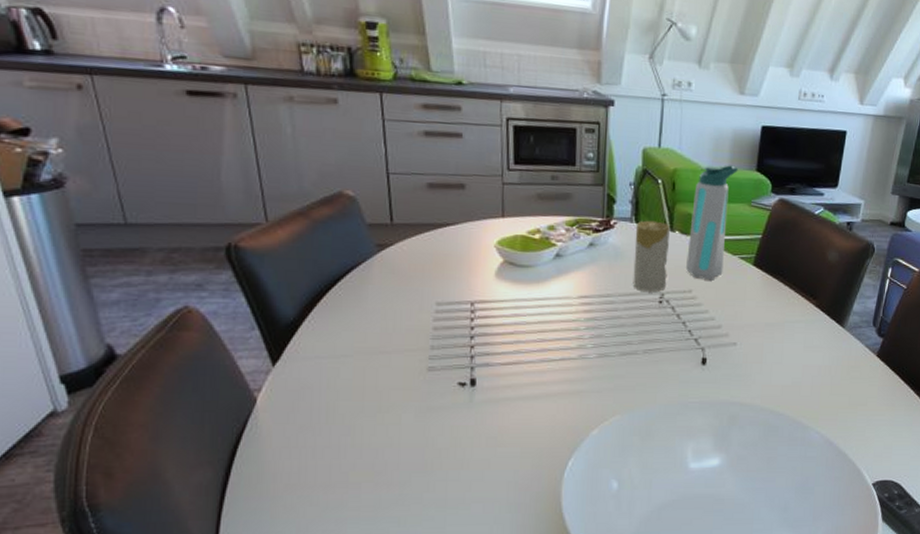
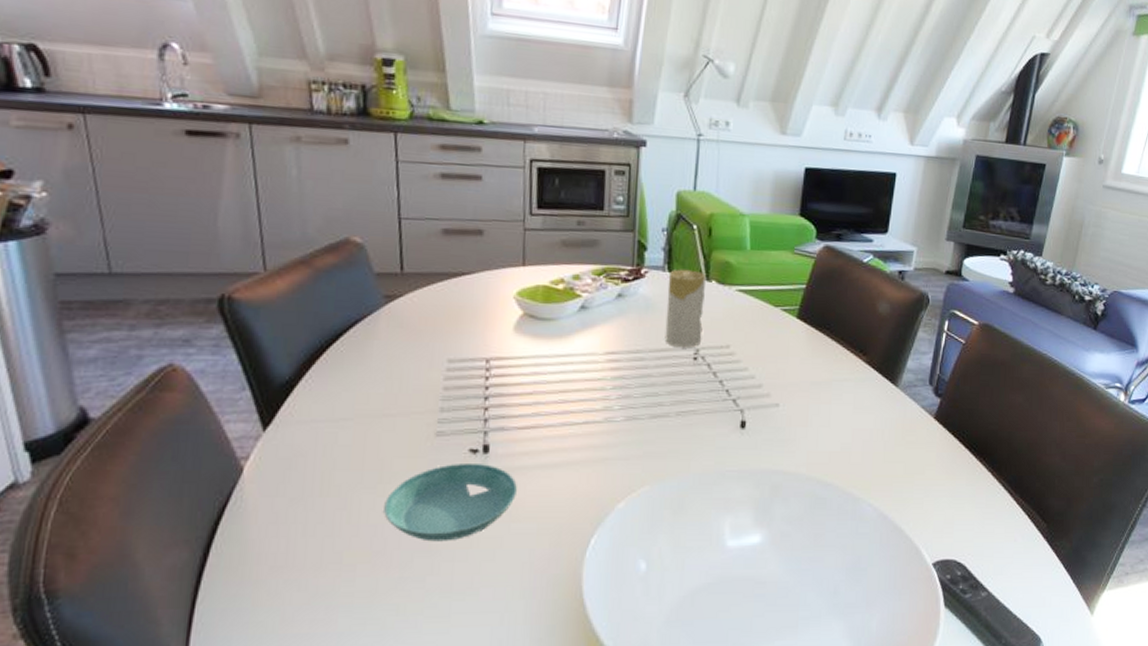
saucer: none [384,394,503,463] -> present [384,462,518,542]
water bottle: present [686,165,739,279] -> none [723,209,781,333]

